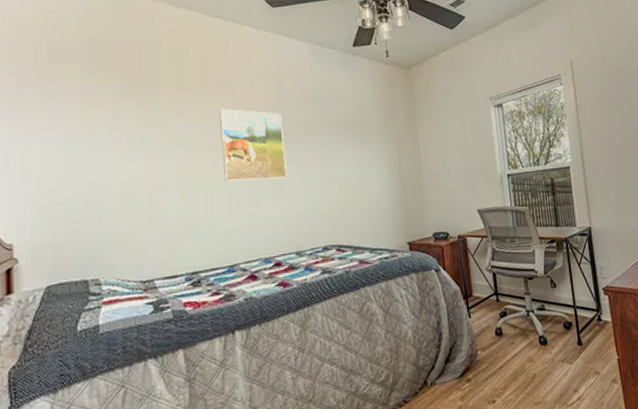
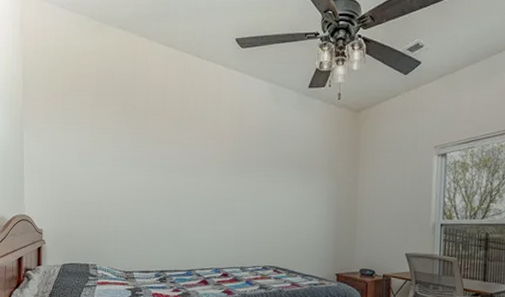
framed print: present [219,108,287,182] -> none [190,138,240,204]

